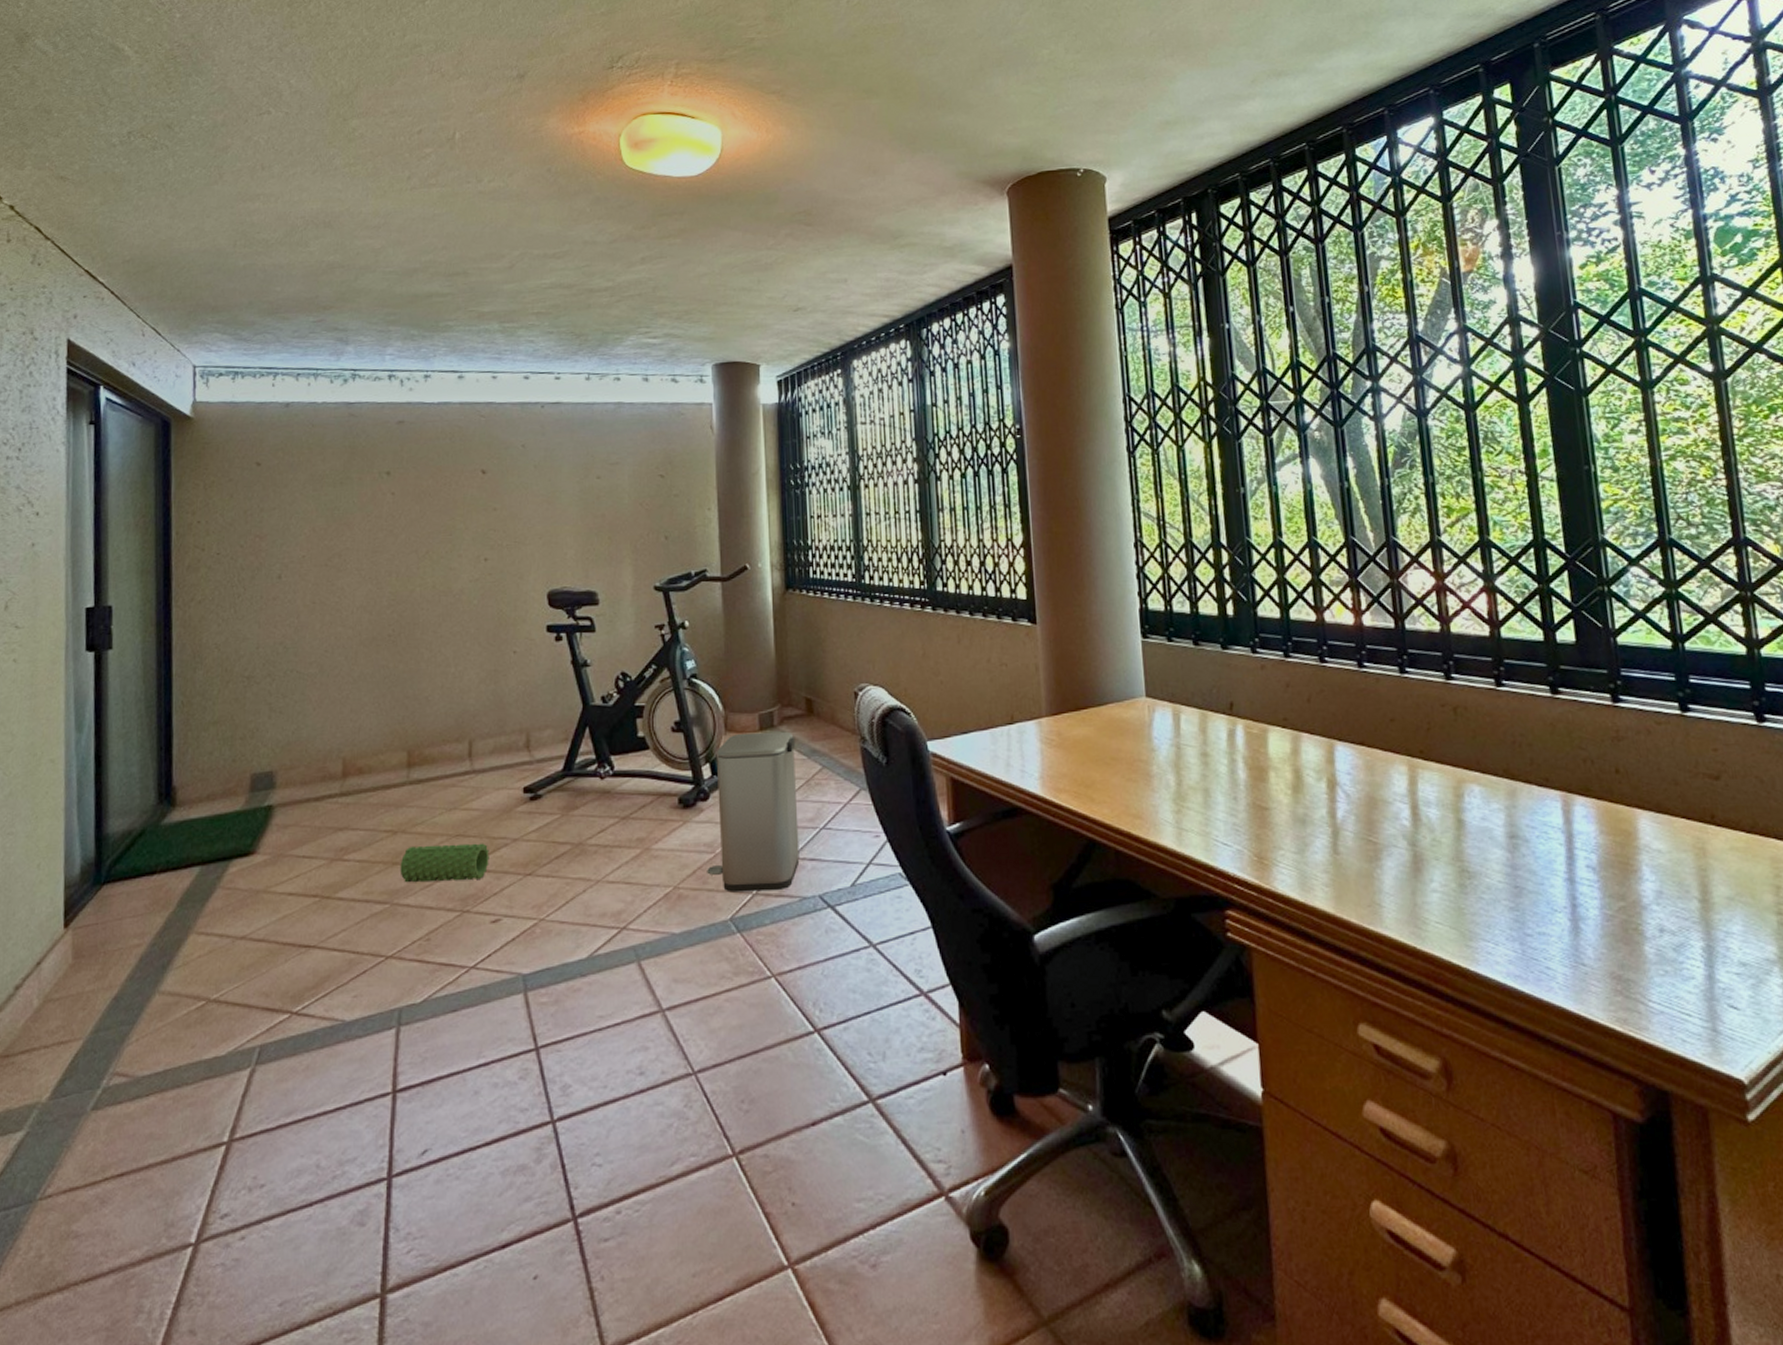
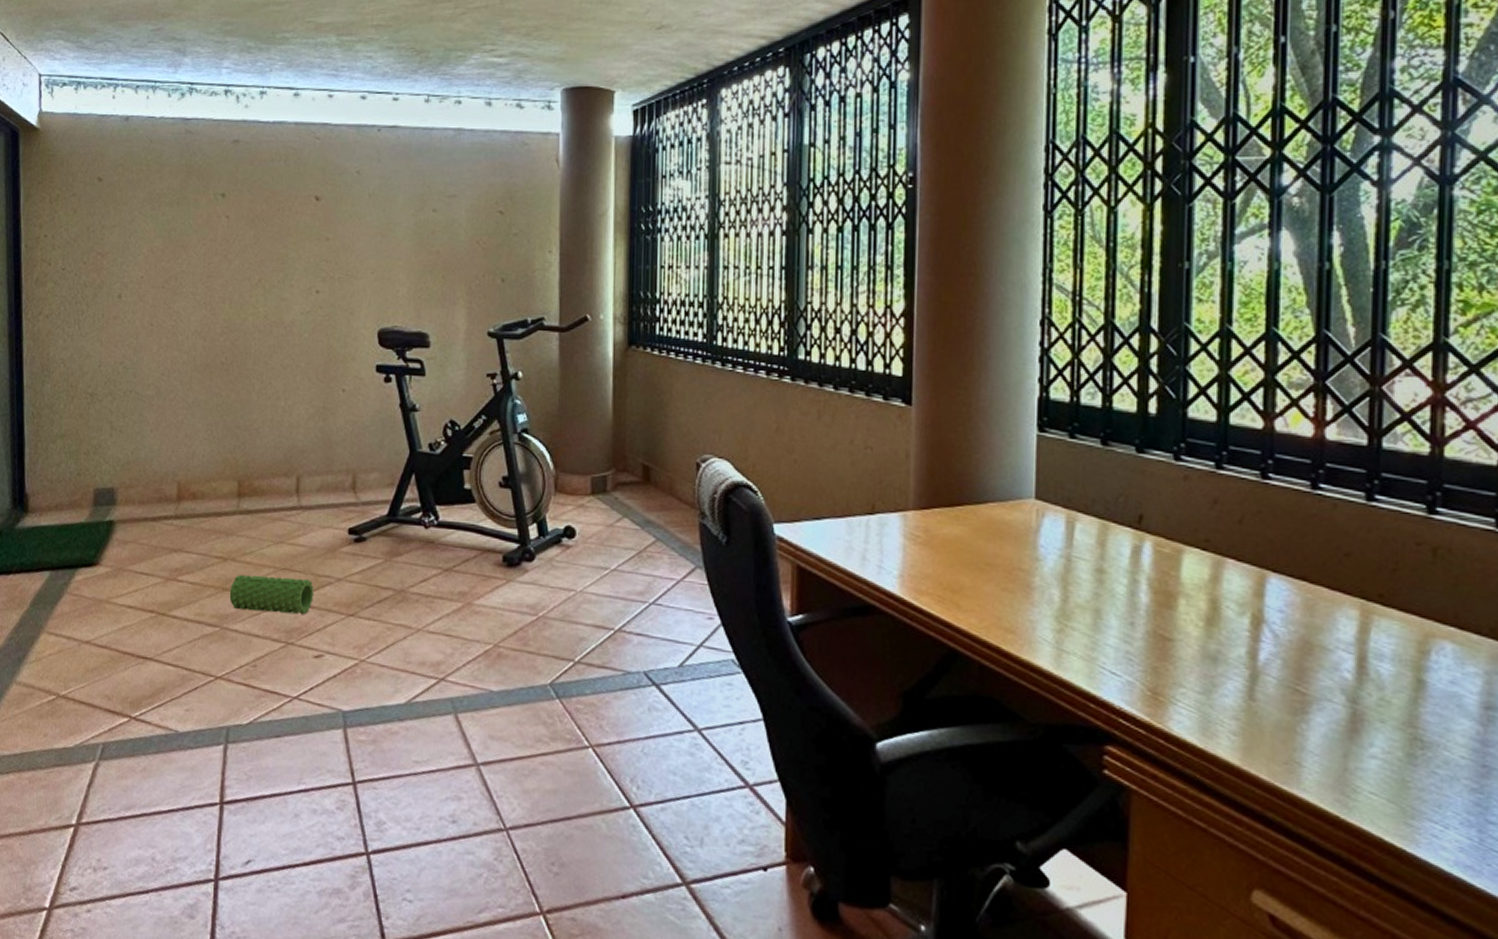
pedal bin: present [707,731,800,893] -> none [528,495,629,662]

